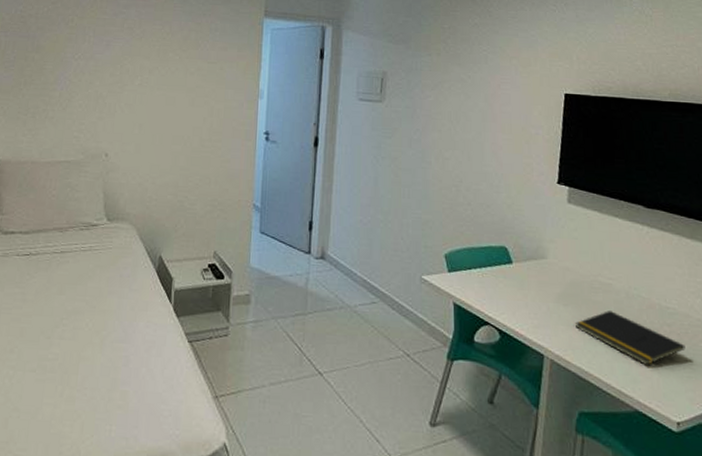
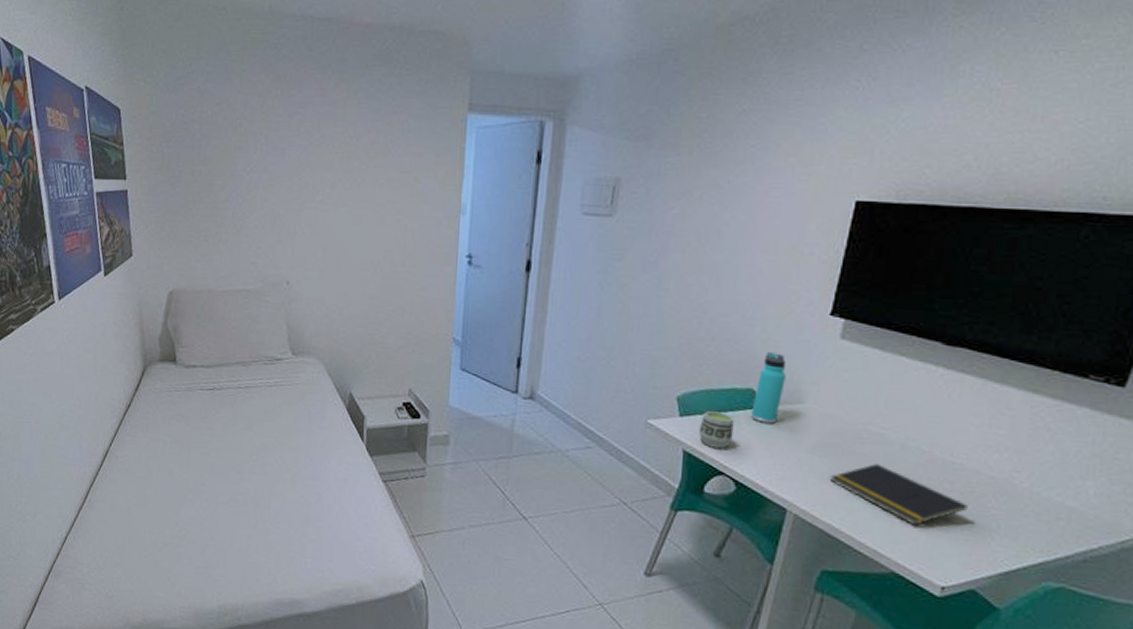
cup: none [464,267,493,301] -> present [698,411,734,449]
thermos bottle: none [506,215,530,277] -> present [751,352,786,424]

